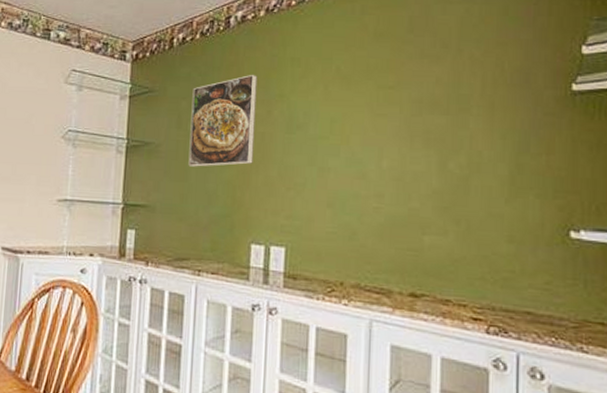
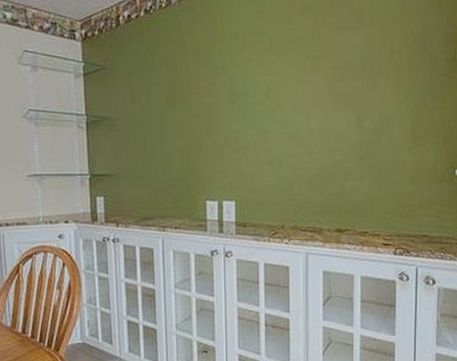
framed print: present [188,74,258,167] -> none [142,48,203,137]

